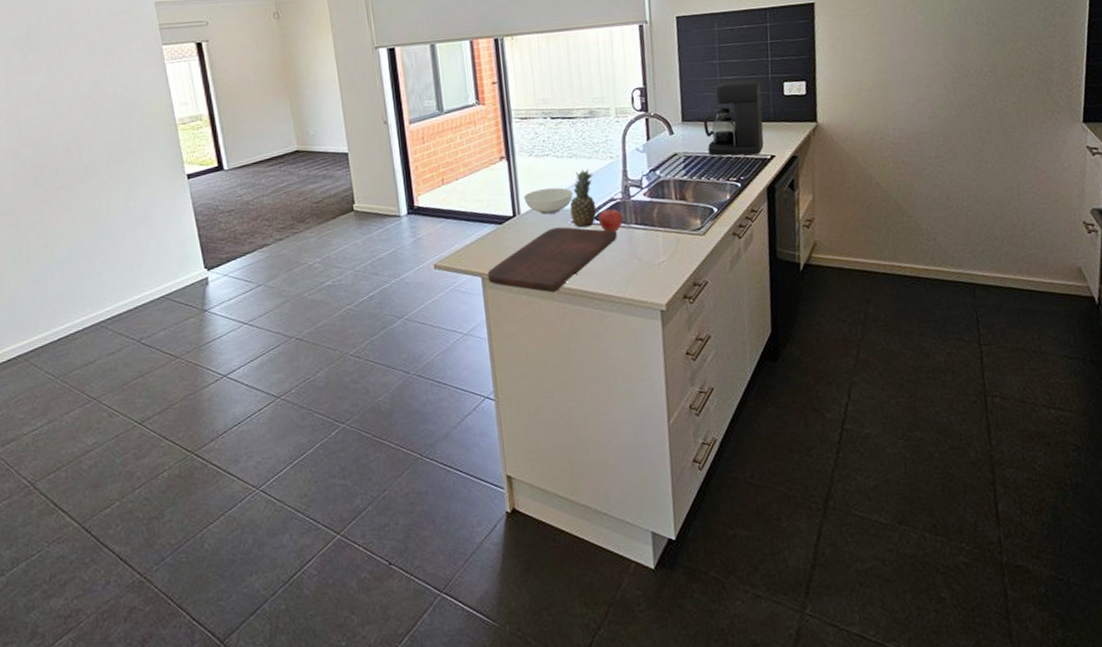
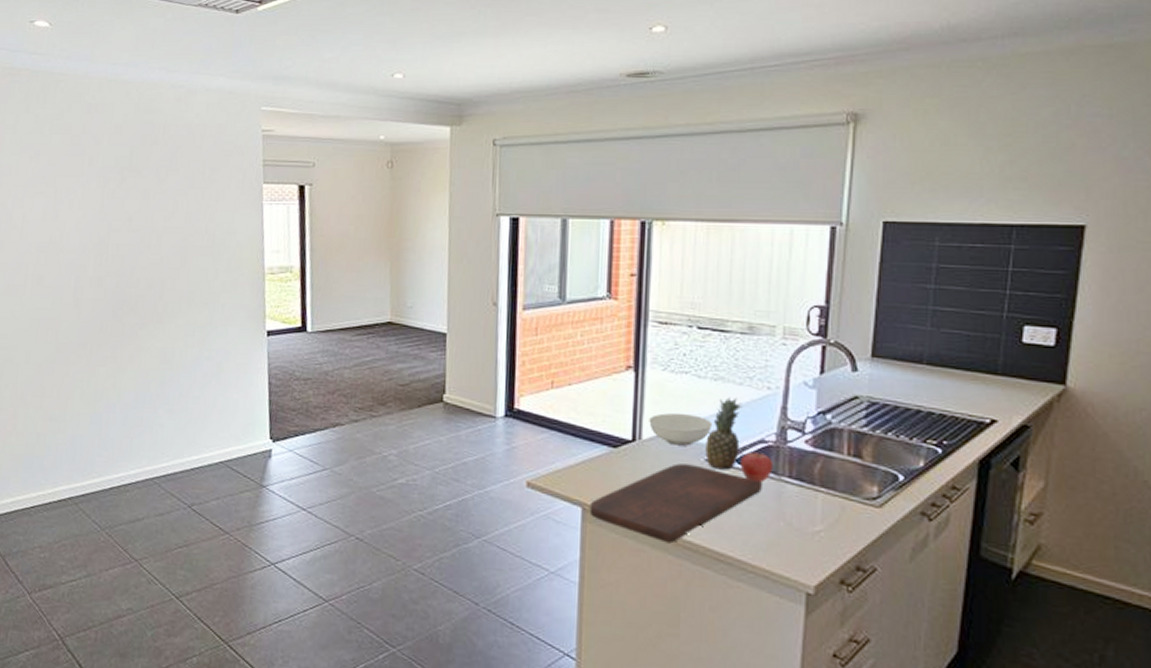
coffee maker: present [703,78,764,156] -> none [900,312,991,415]

